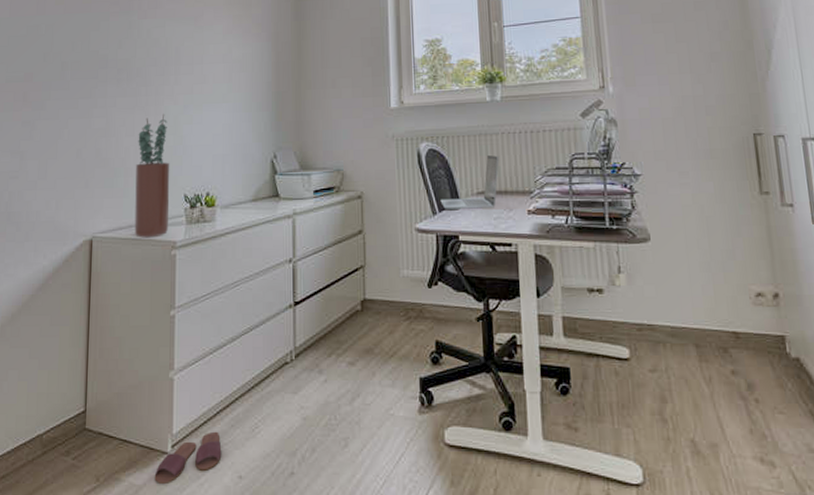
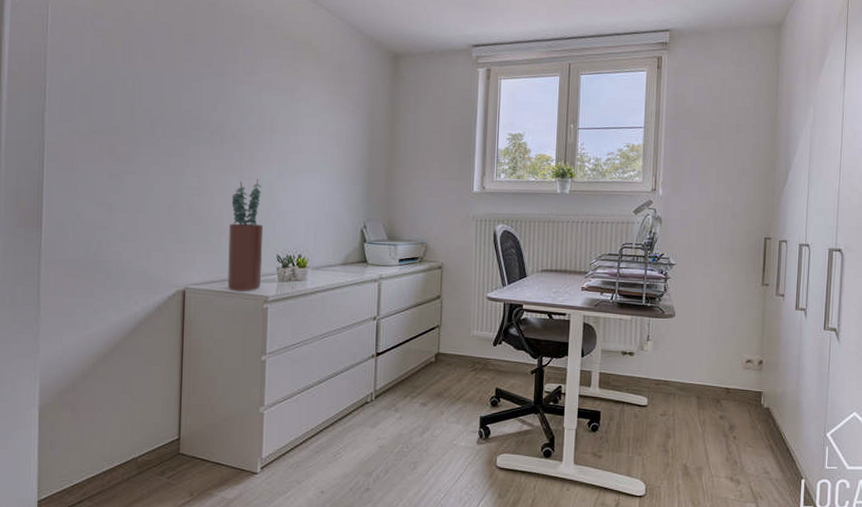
slippers: present [154,431,222,485] -> none [244,456,307,498]
laptop: present [440,155,500,209] -> none [510,240,563,284]

